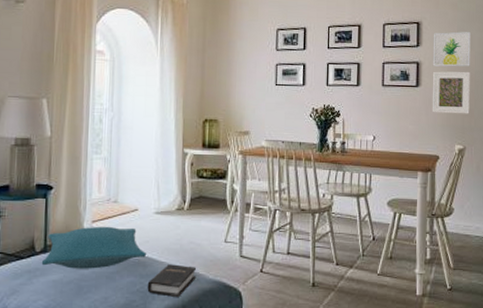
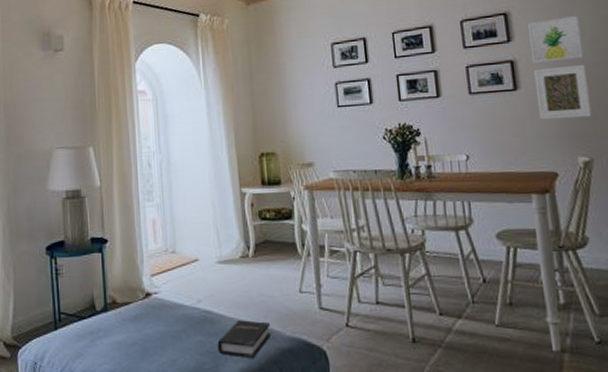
pillow: present [41,226,147,269] -> none [103,279,214,328]

